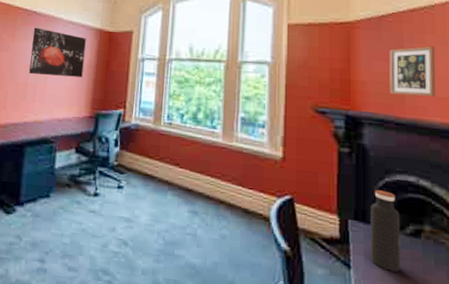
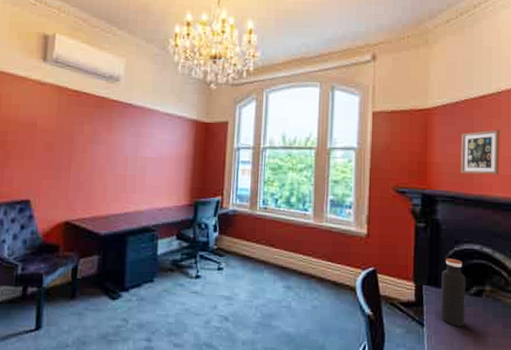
wall art: present [28,27,86,78] -> none [127,120,183,168]

